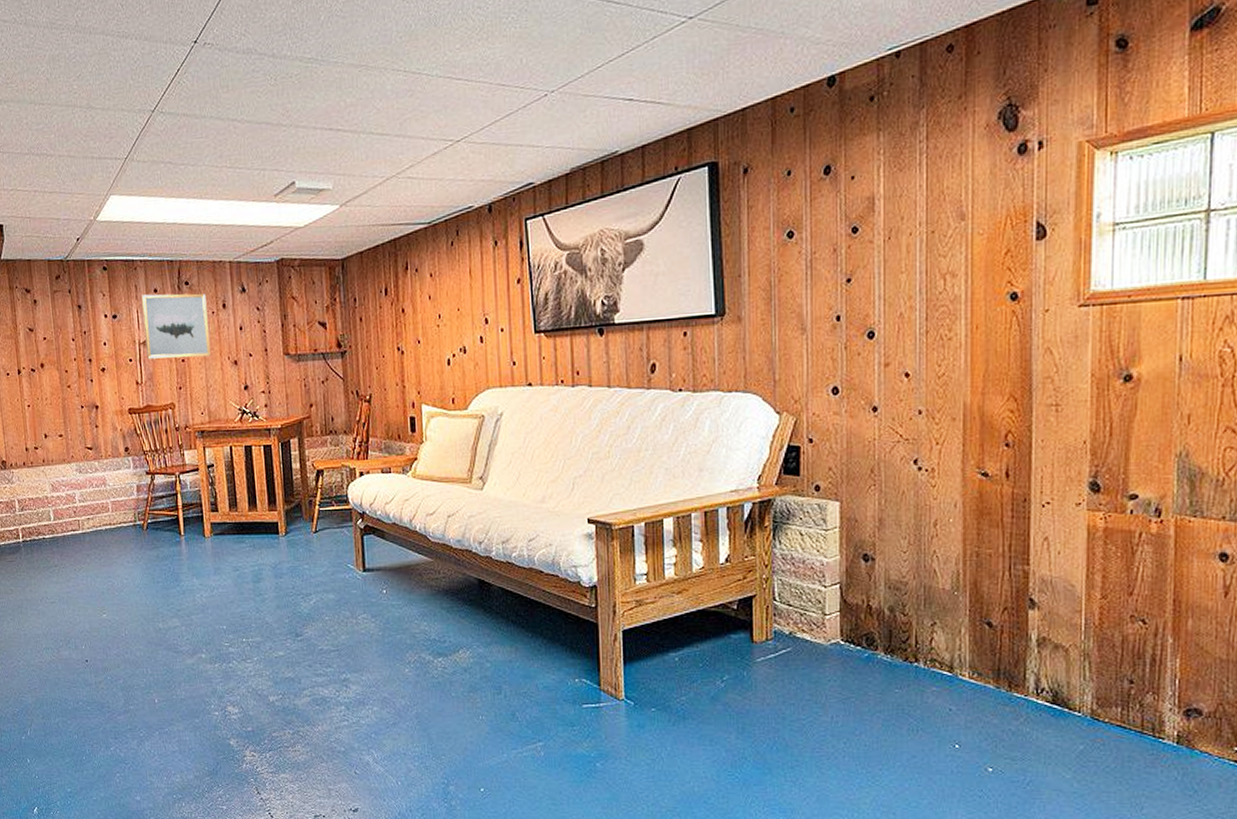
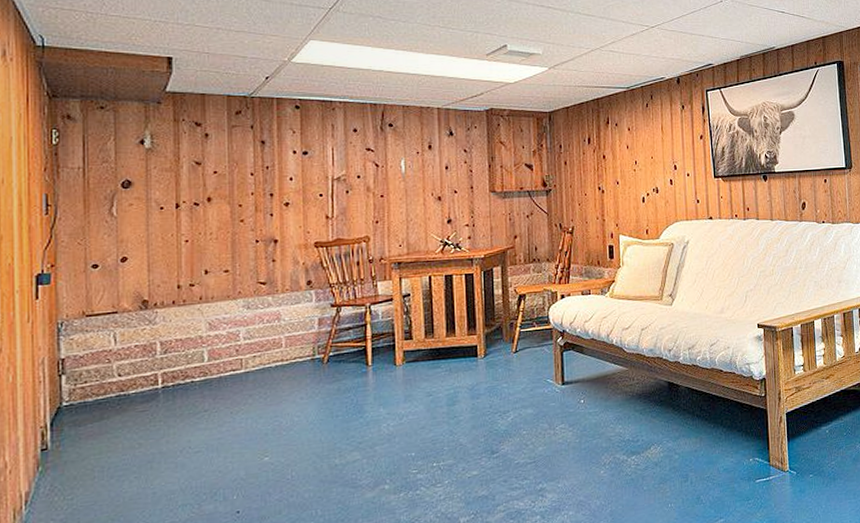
wall art: present [141,293,211,359] -> none [338,133,413,194]

